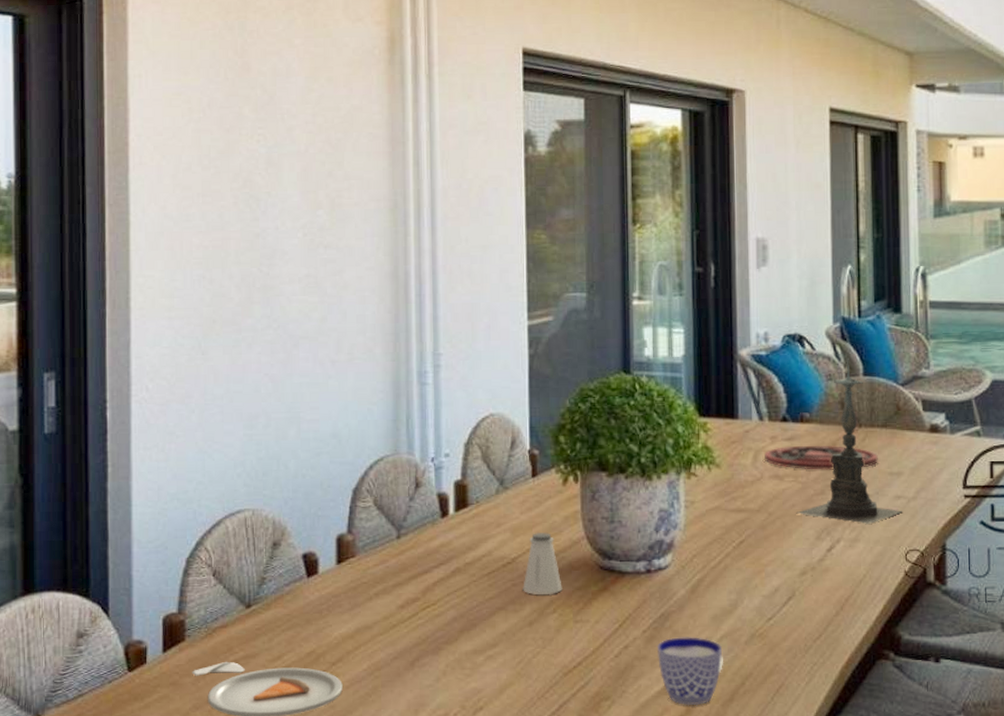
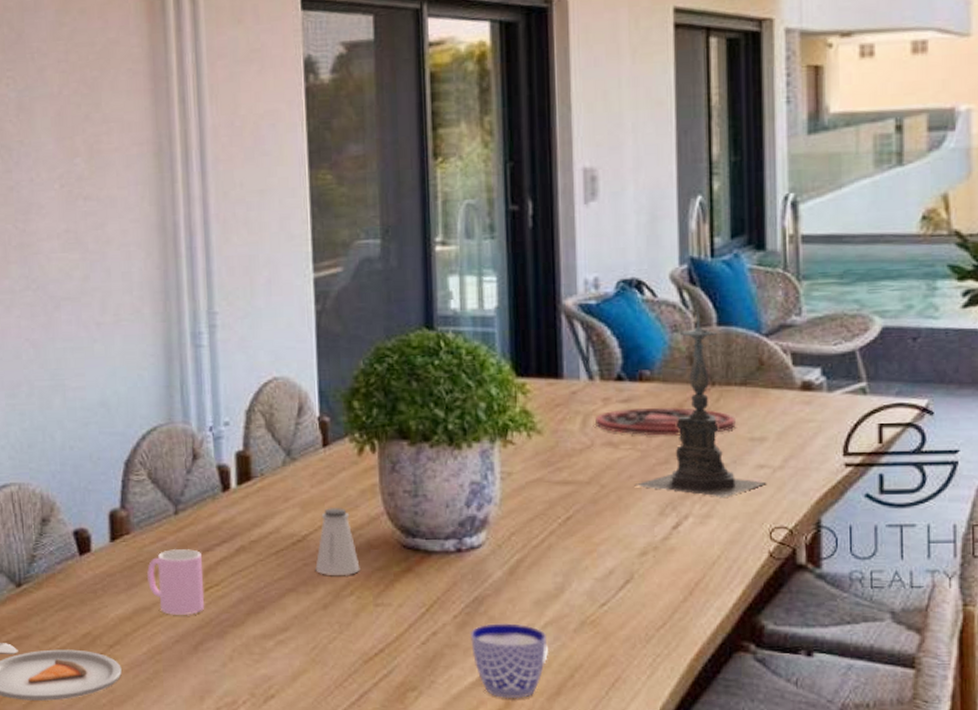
cup: none [369,570,422,634] -> present [146,548,205,616]

